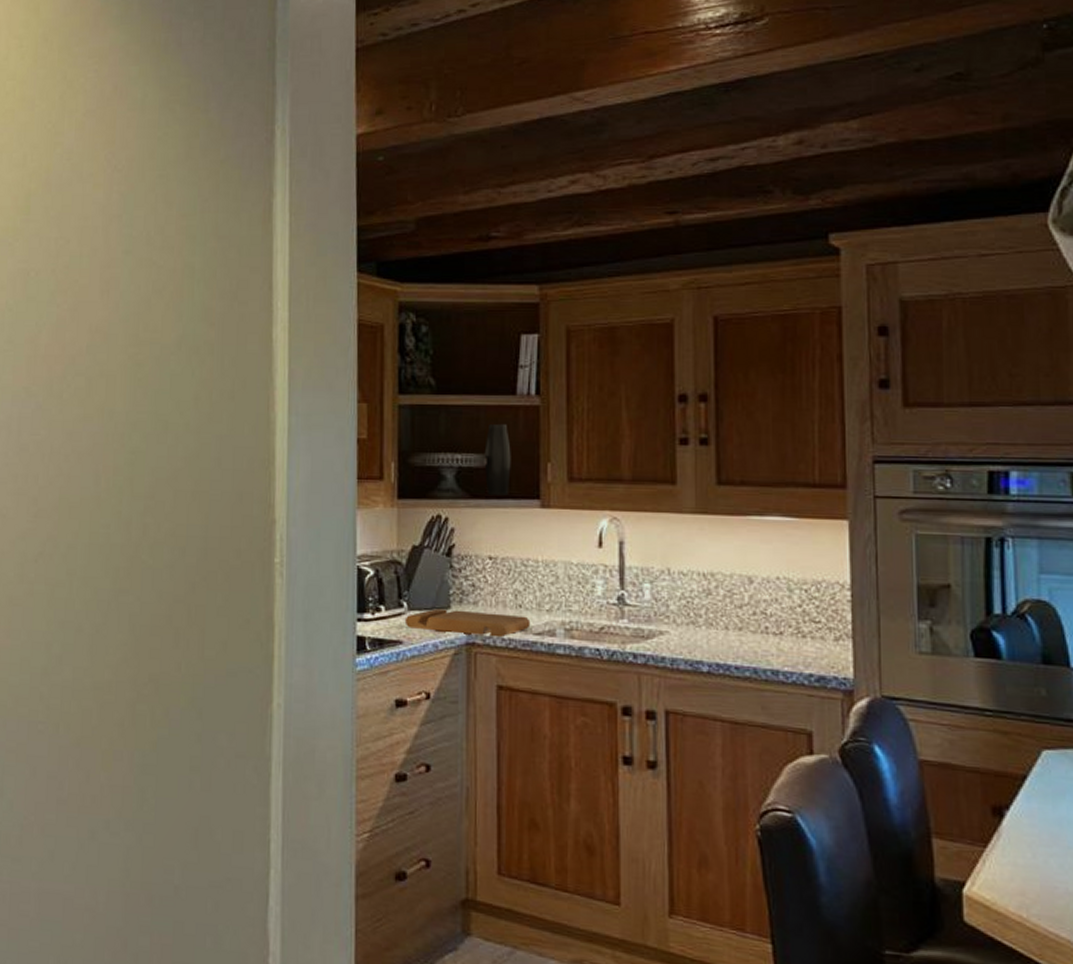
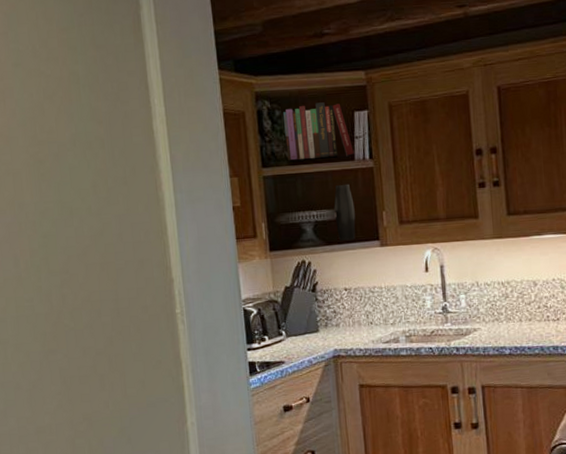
cutting board: present [404,609,531,638] -> none [284,330,380,351]
books: none [430,320,516,391] -> present [283,102,354,162]

